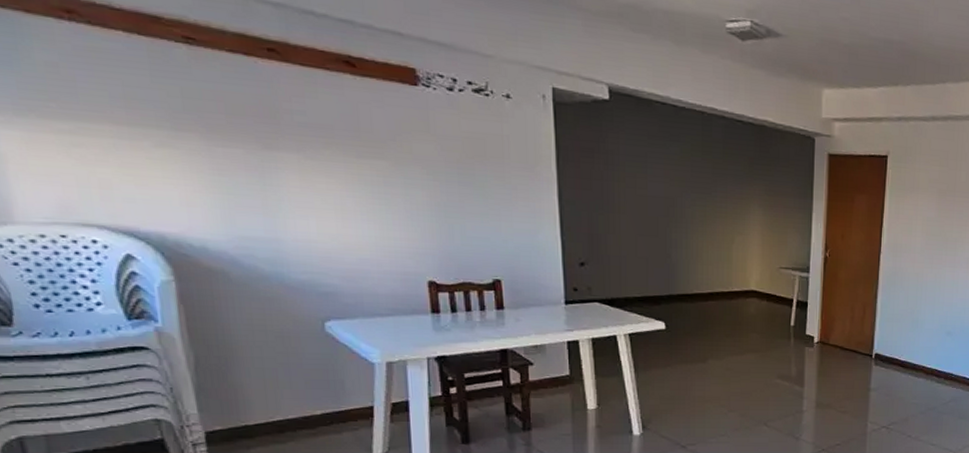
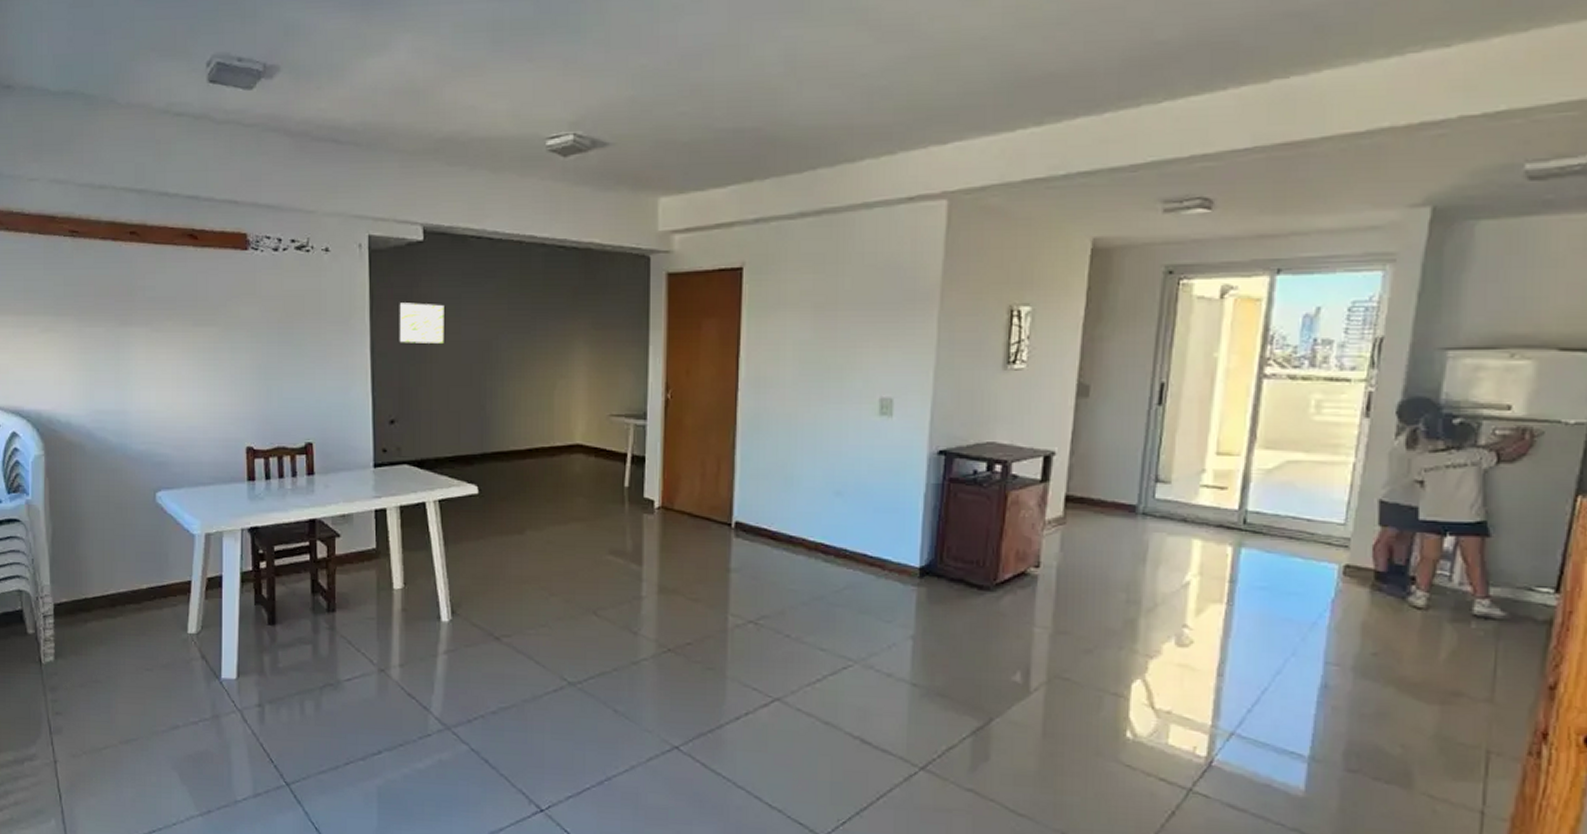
wall art: none [587,156,631,197] -> present [400,303,444,343]

